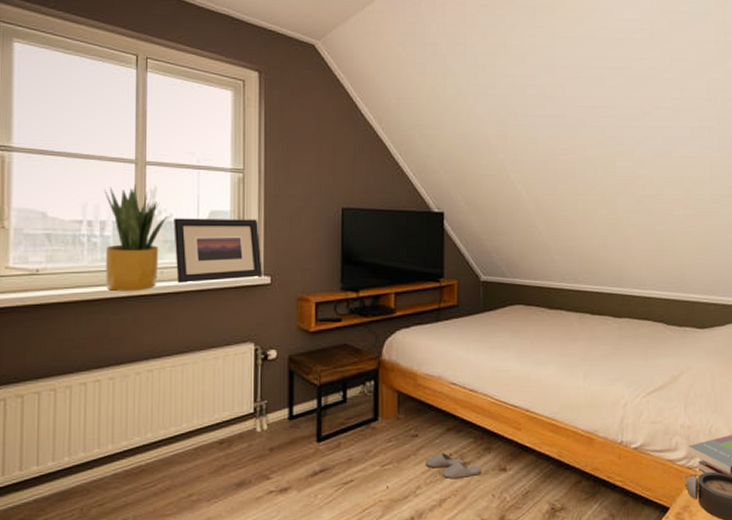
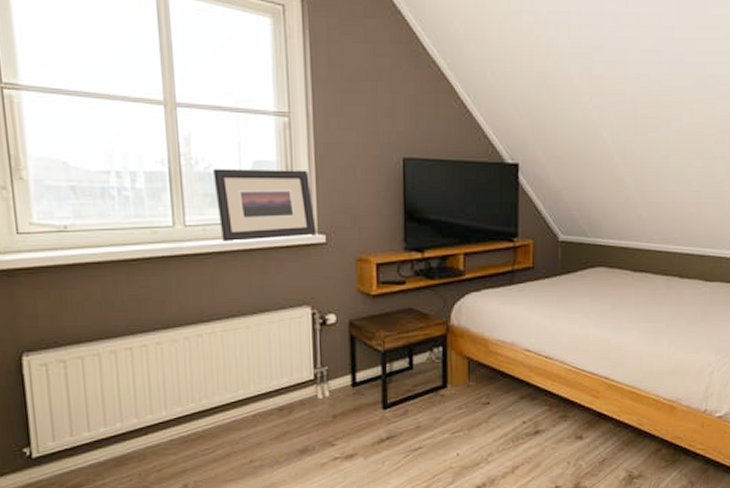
planter: present [104,184,168,292] -> none [131,129,207,251]
slippers: present [425,452,482,479] -> none [497,420,557,447]

